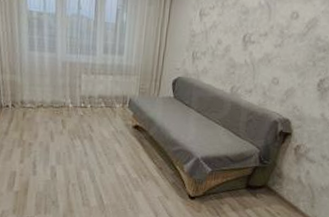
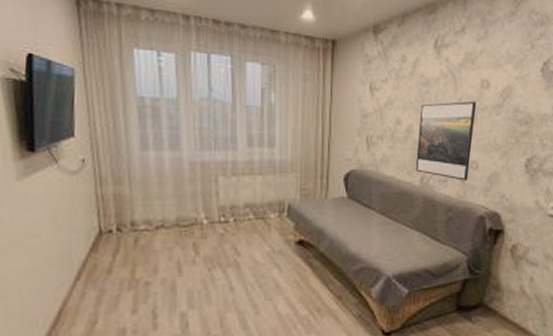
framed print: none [228,29,285,93] -> present [415,101,477,181]

